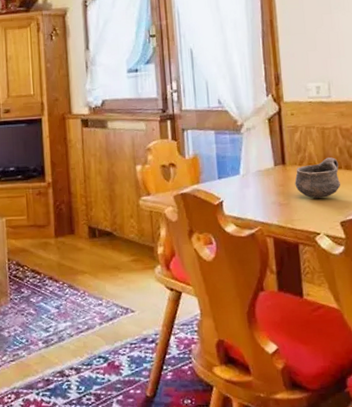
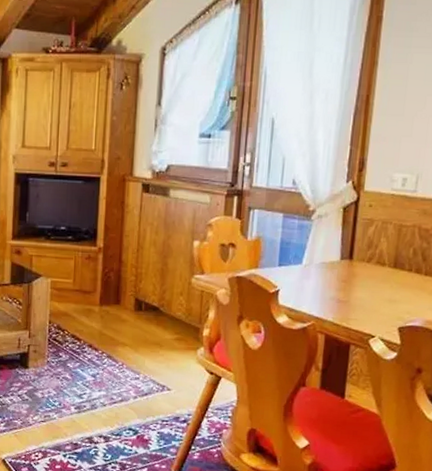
bowl: present [295,157,341,199] -> none [358,258,410,300]

